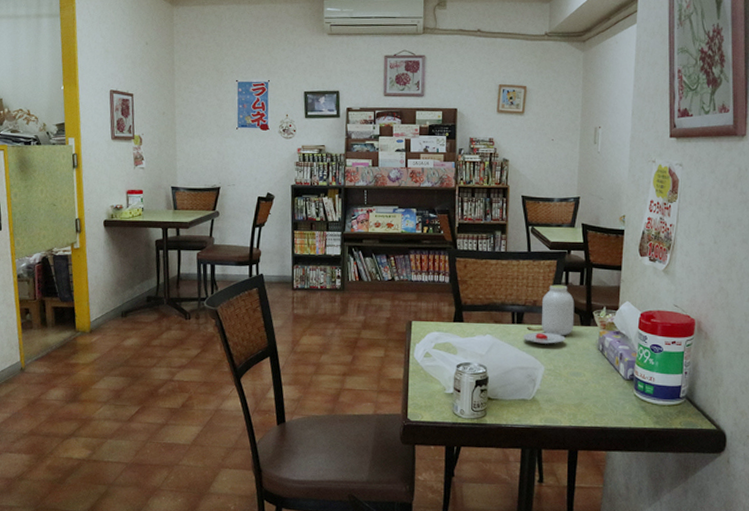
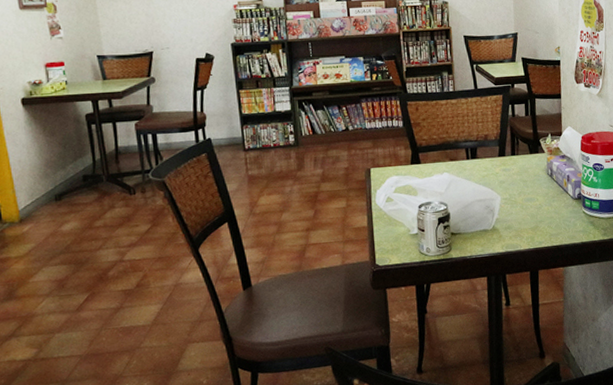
jar: present [522,284,575,344] -> none [478,117,524,176]

